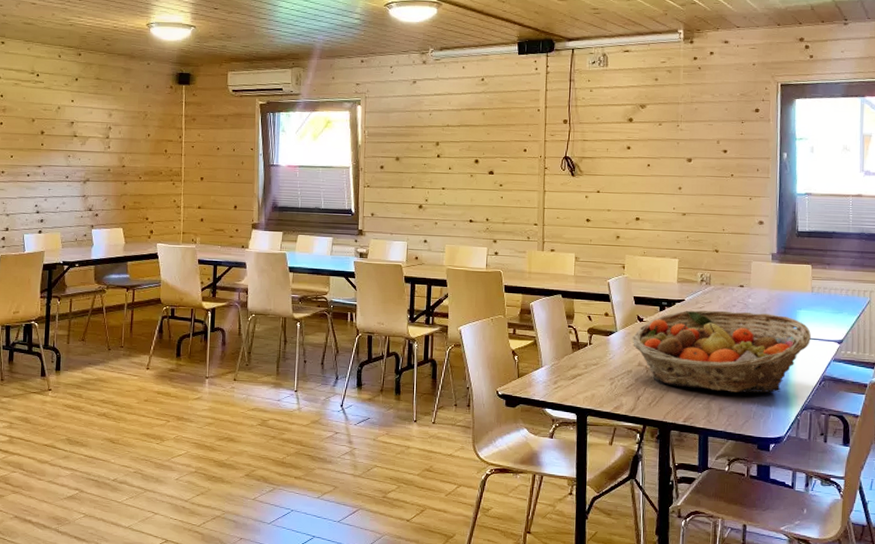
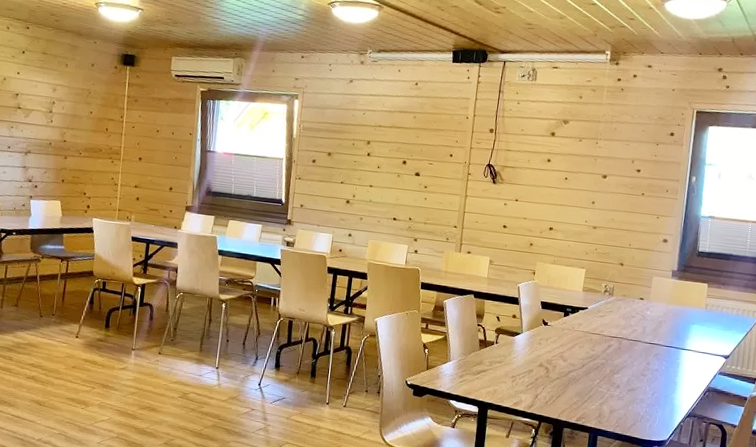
fruit basket: present [632,310,812,393] -> none [536,317,701,400]

